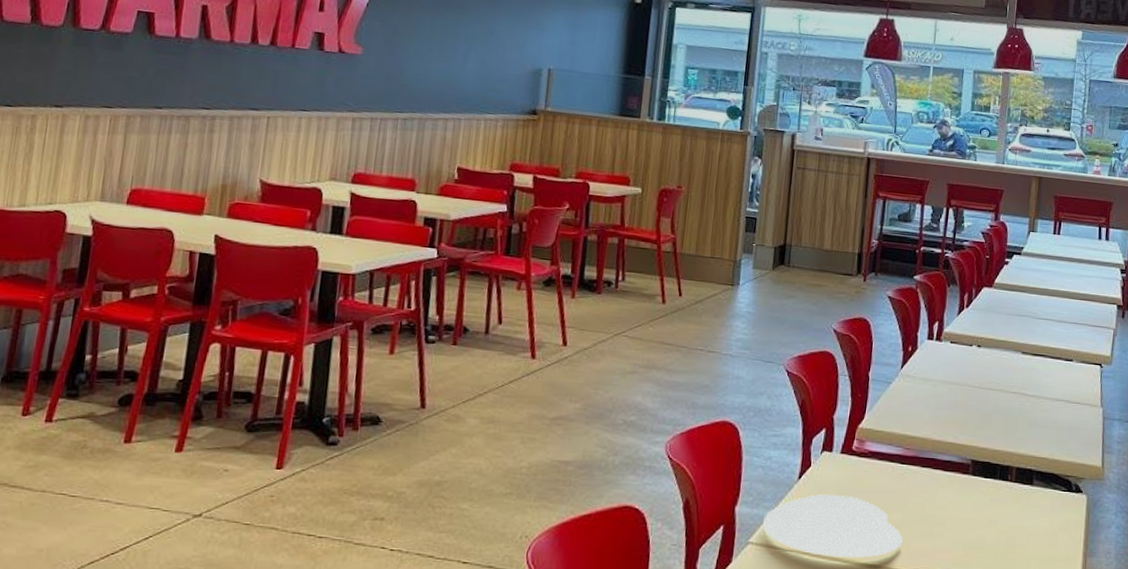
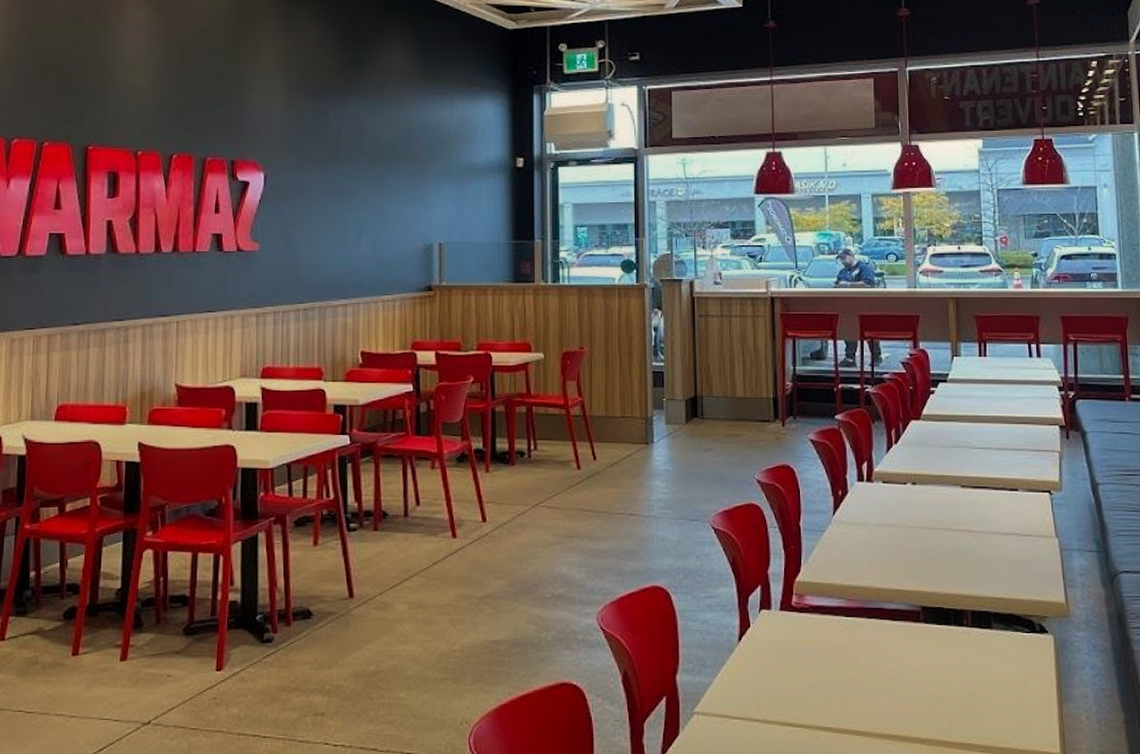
plate: present [763,494,903,558] -> none [707,655,857,723]

